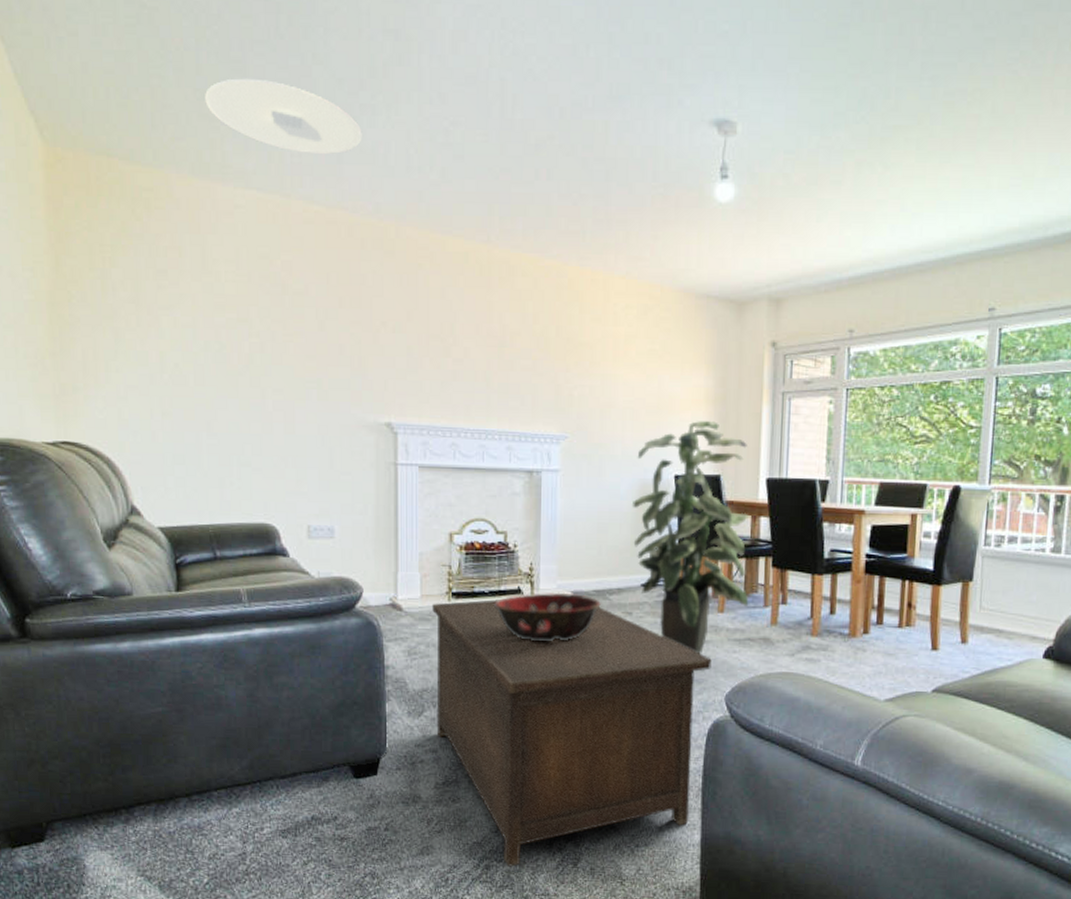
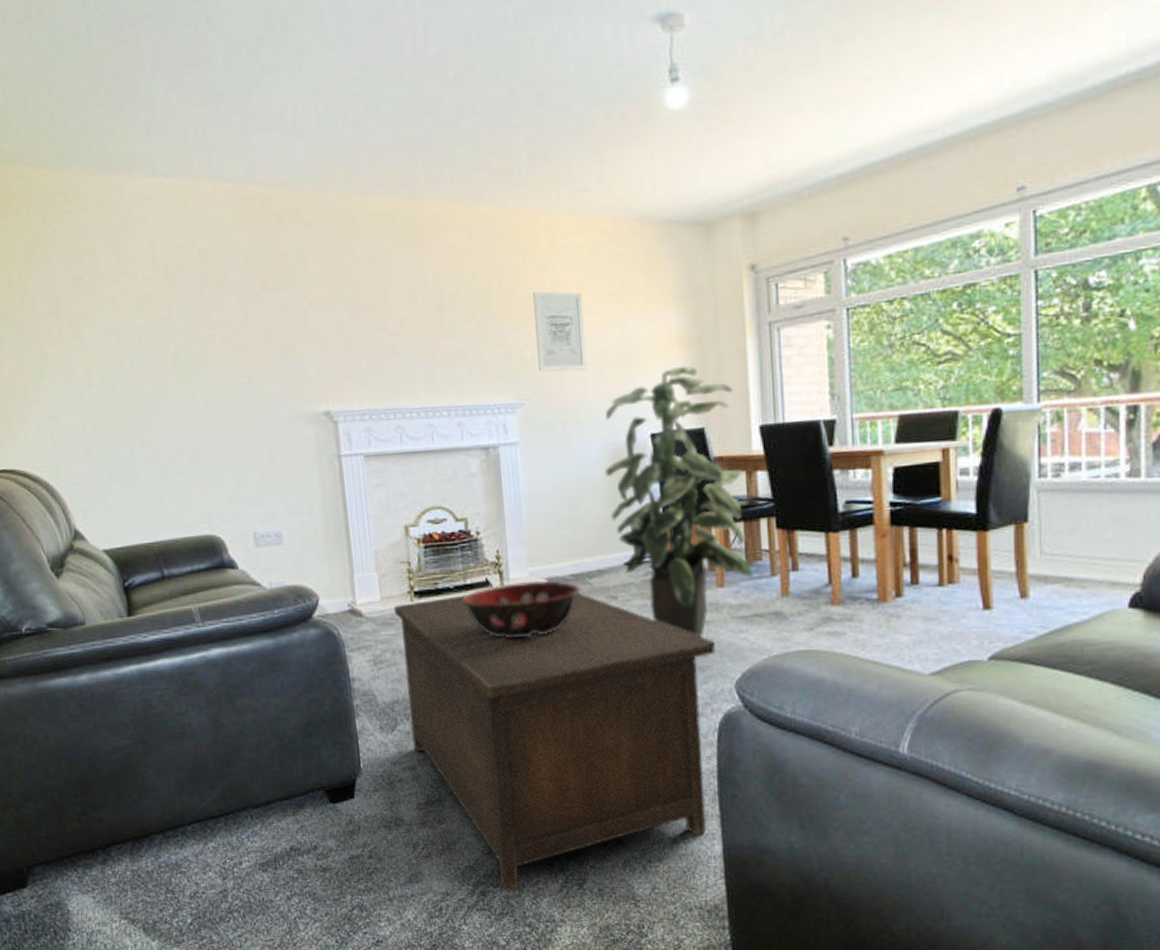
ceiling light: present [205,78,362,155] -> none [101,55,268,130]
wall art: none [584,341,627,413] -> present [533,291,586,372]

